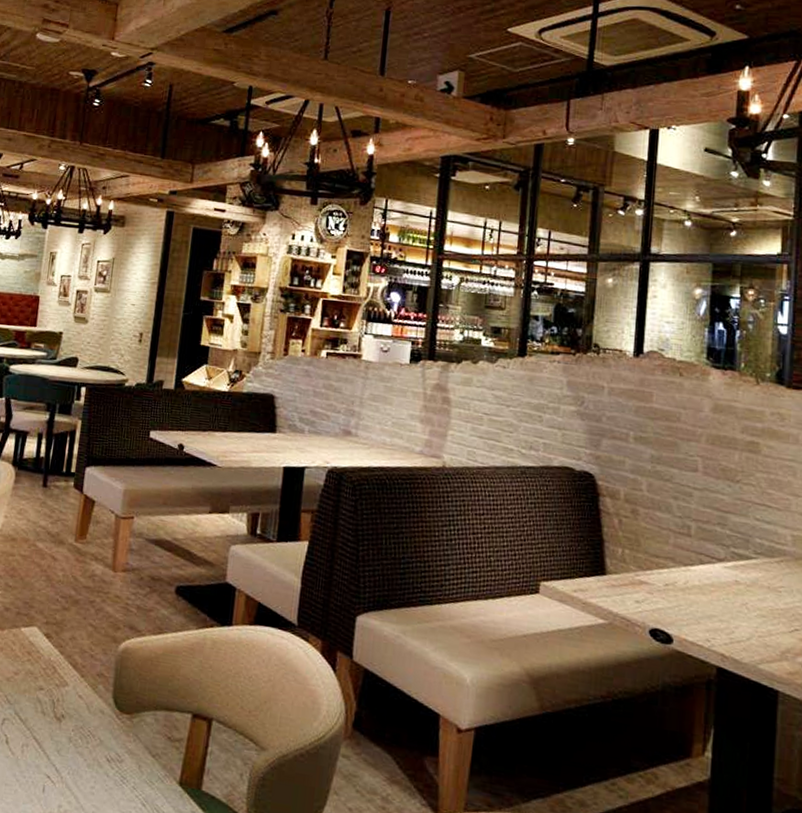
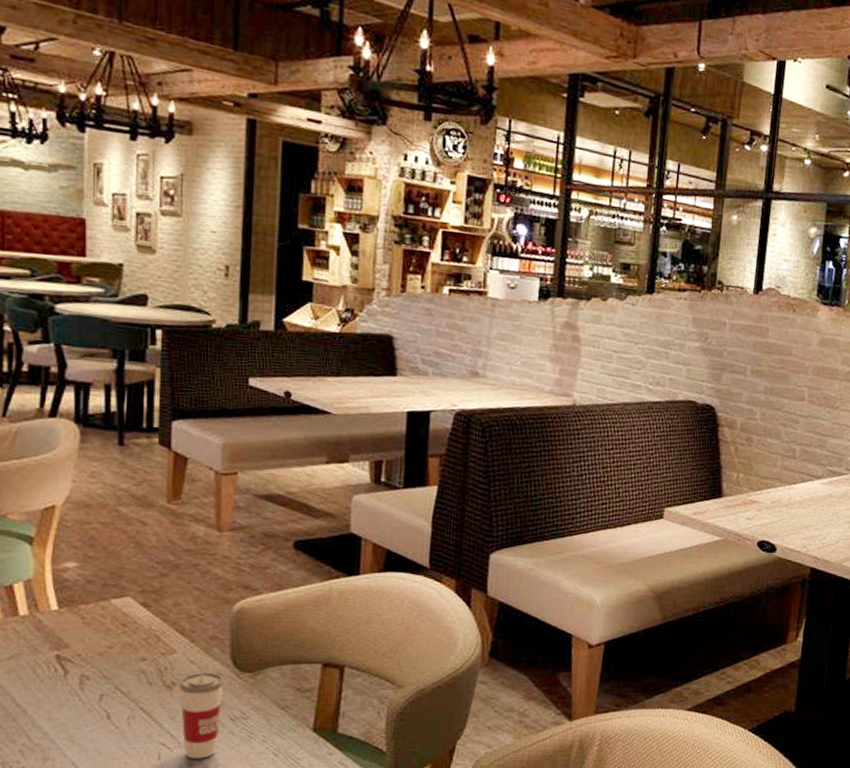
cup: none [65,693,105,798] -> present [179,657,224,759]

